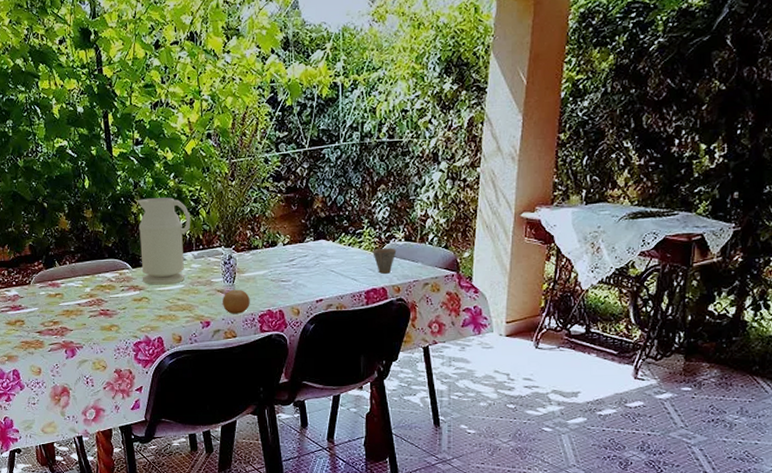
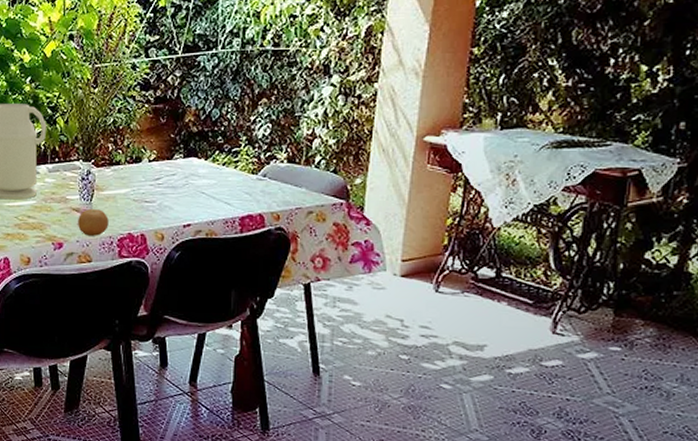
cup: present [373,247,397,274] -> none [250,169,278,199]

